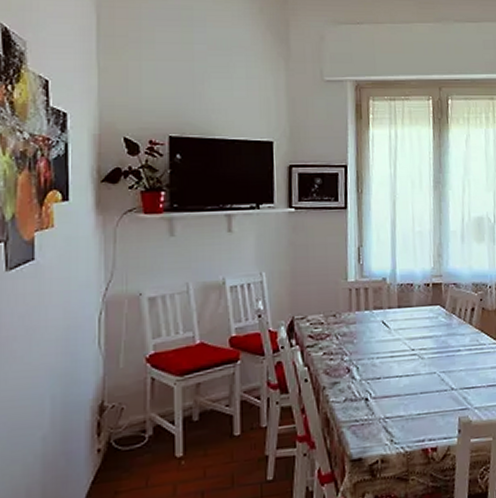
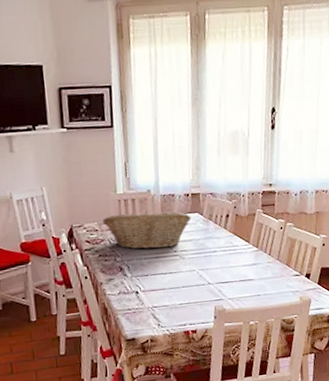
fruit basket: none [329,302,432,347] -> present [102,211,192,250]

